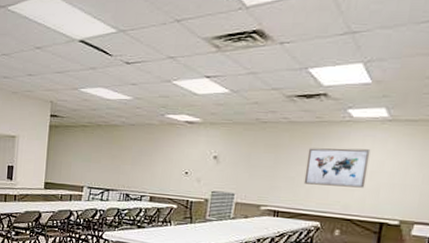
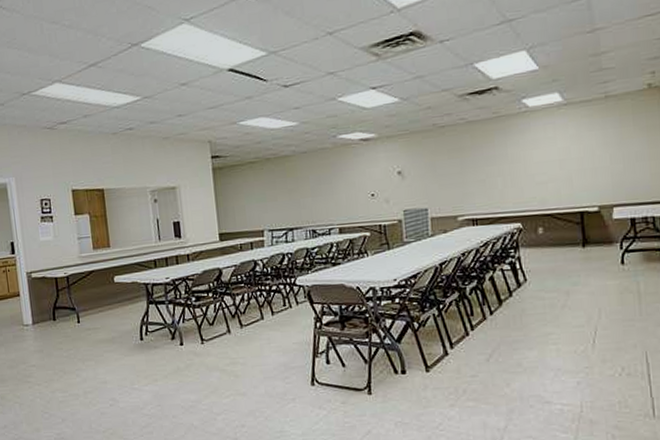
wall art: present [303,148,371,188] -> none [492,137,557,185]

